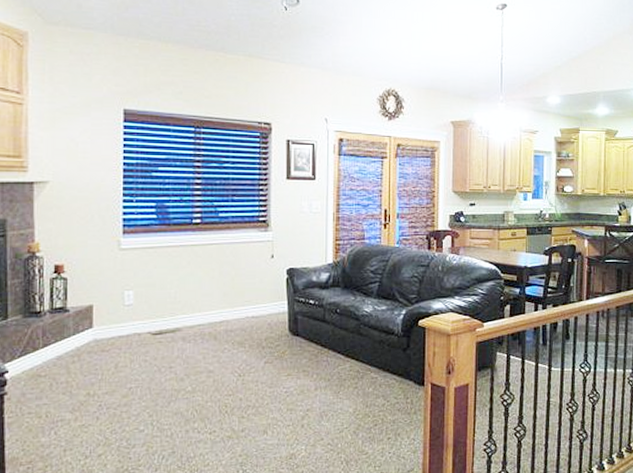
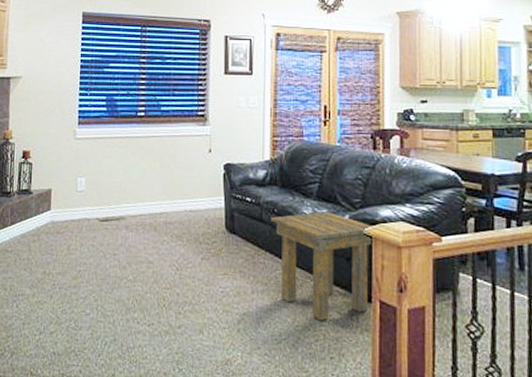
side table: none [334,309,425,408] -> present [271,212,371,321]

